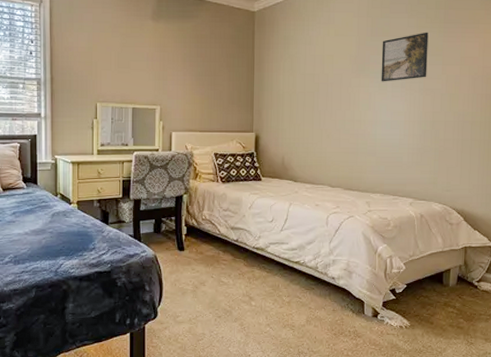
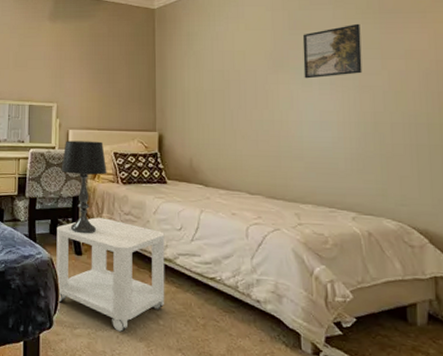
side table: none [160,215,258,315] -> present [56,217,165,332]
table lamp: none [164,143,208,231] -> present [61,140,107,234]

